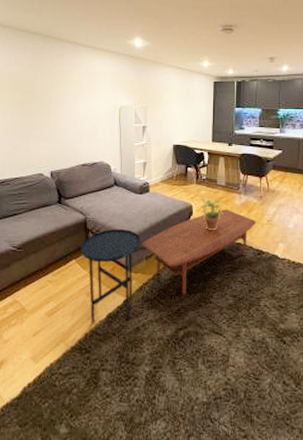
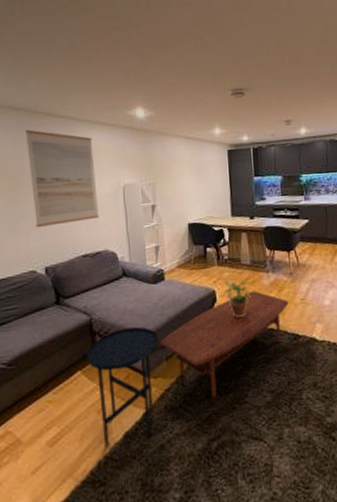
wall art: none [39,52,98,138] -> present [25,129,100,228]

